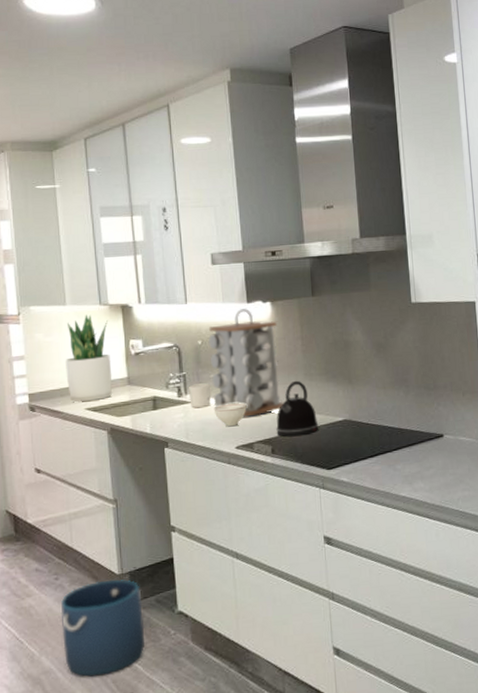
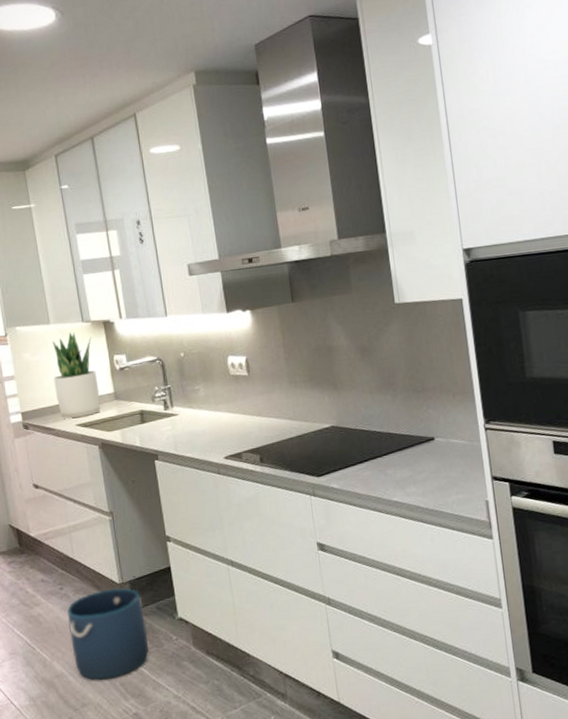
mug: present [189,383,212,409] -> none [174,395,197,421]
spice rack: present [208,307,286,417] -> none [190,317,272,427]
bowl: present [213,402,247,427] -> none [200,413,233,438]
kettle: present [276,380,319,437] -> none [263,388,306,445]

